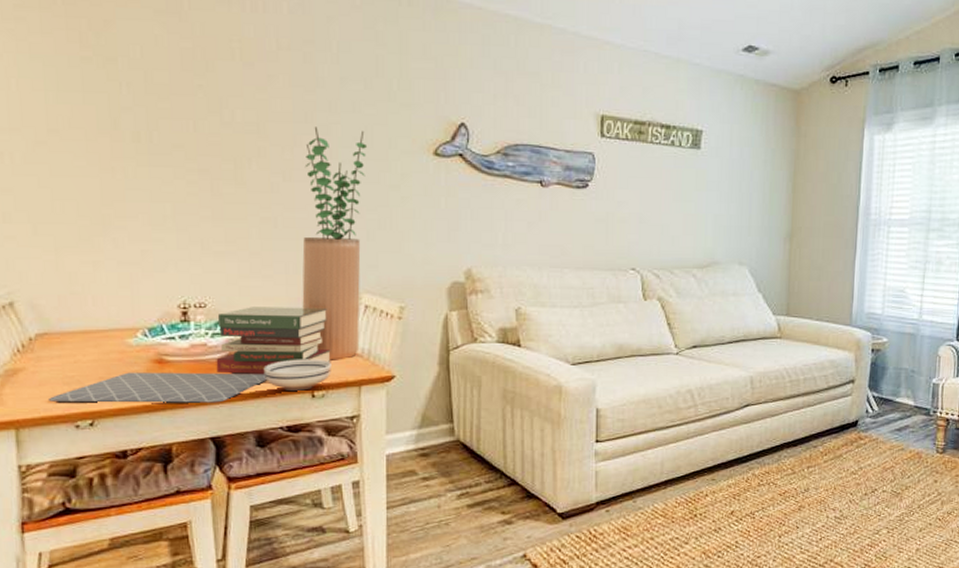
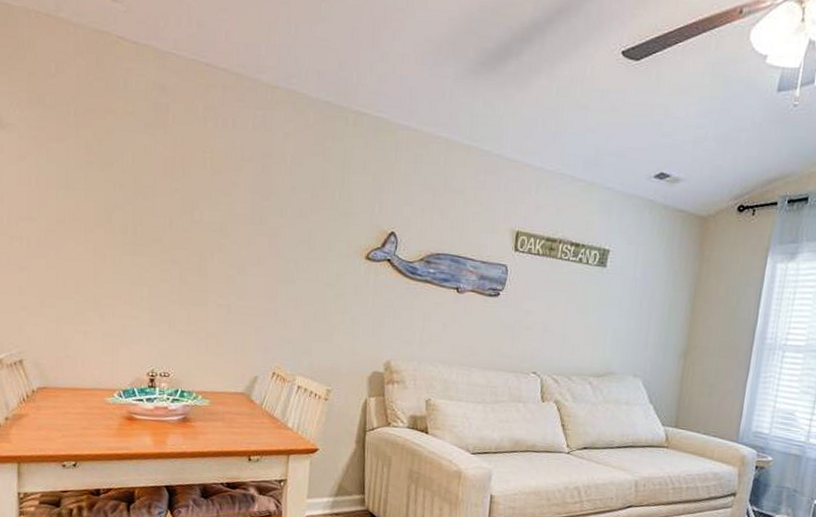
placemat: present [47,372,267,403] -> none [43,425,213,458]
books: present [216,307,331,374] -> none [174,379,267,437]
bowl: present [263,359,332,391] -> none [211,426,266,454]
vase: present [302,127,368,360] -> none [246,229,310,431]

